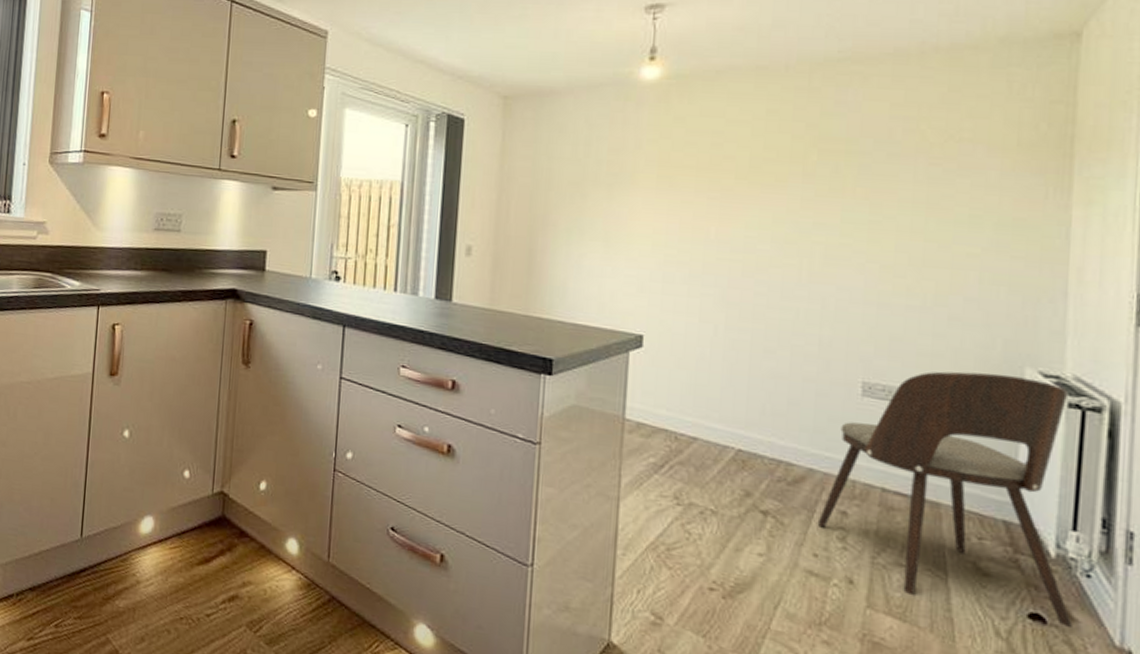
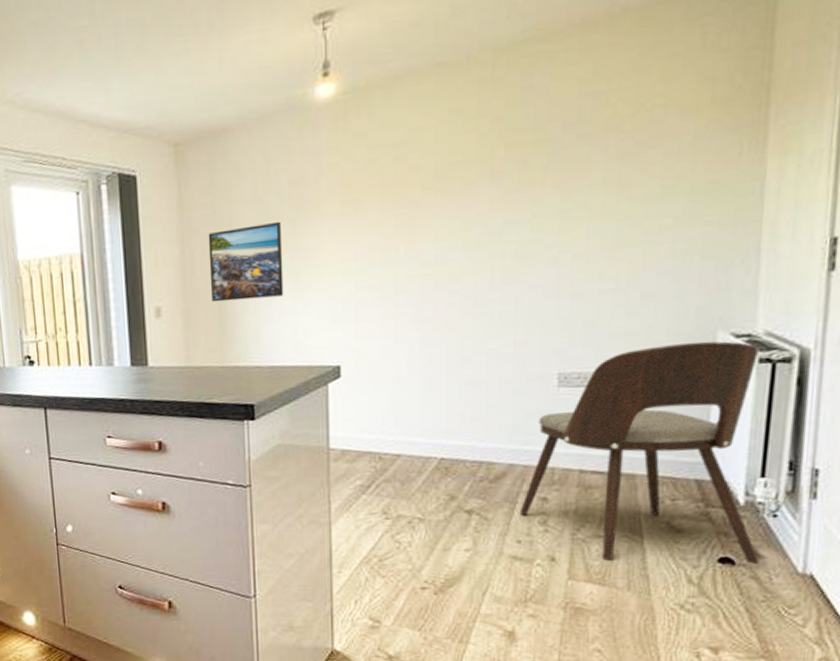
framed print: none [522,183,598,256] -> present [208,221,284,303]

